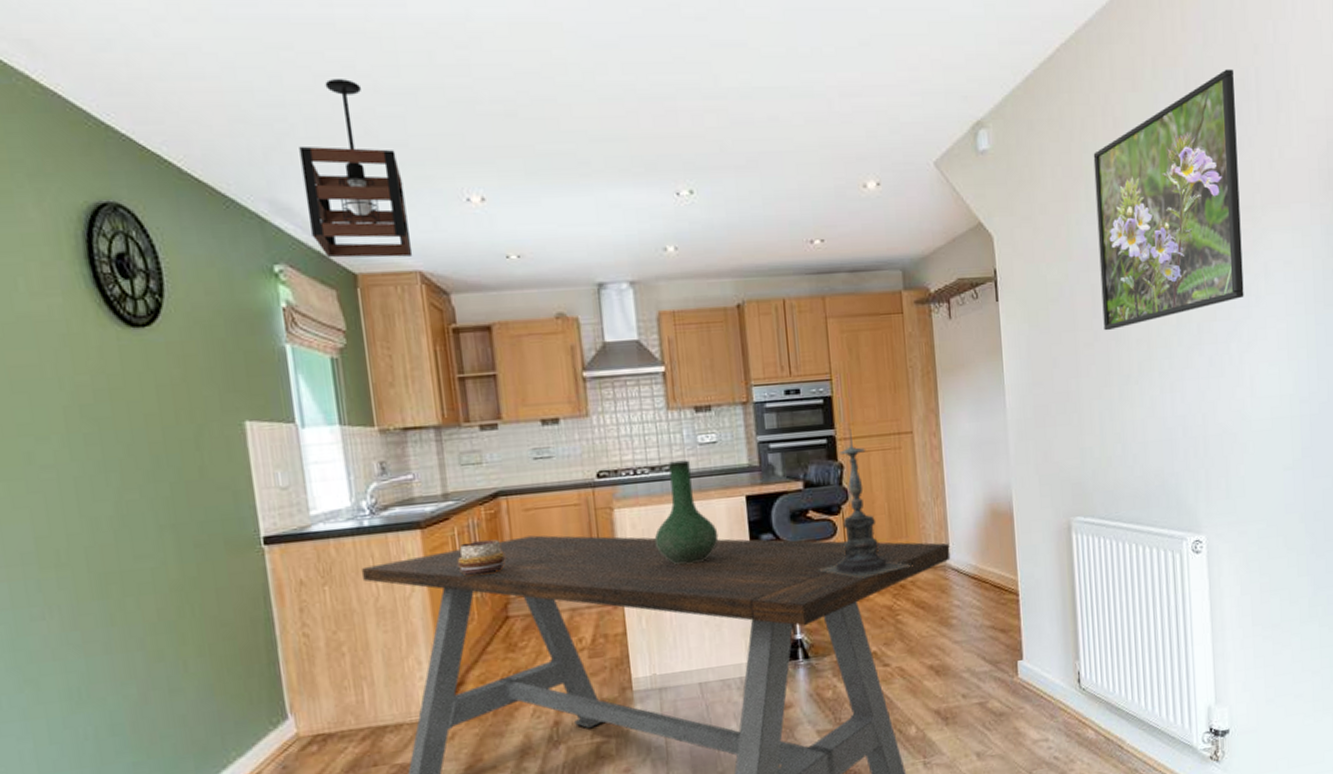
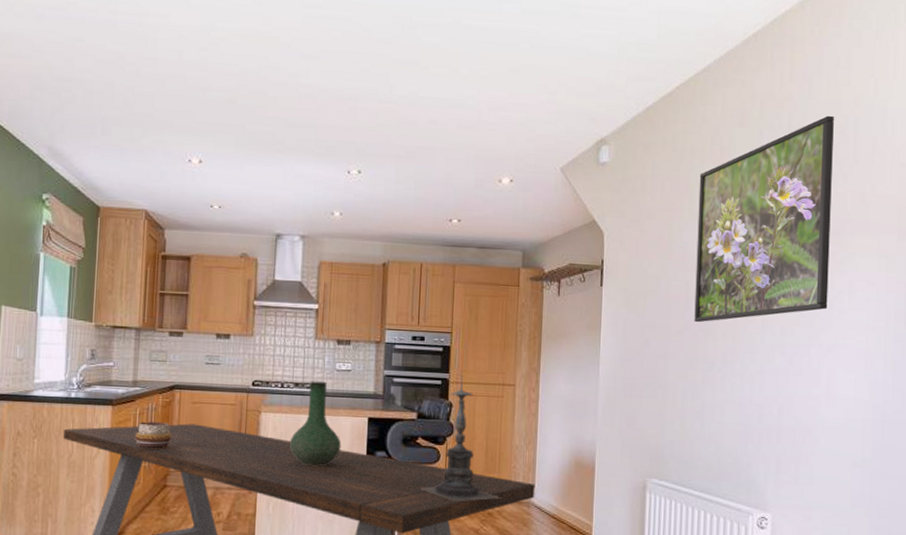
pendant light: present [299,79,413,258] -> none [73,65,145,198]

